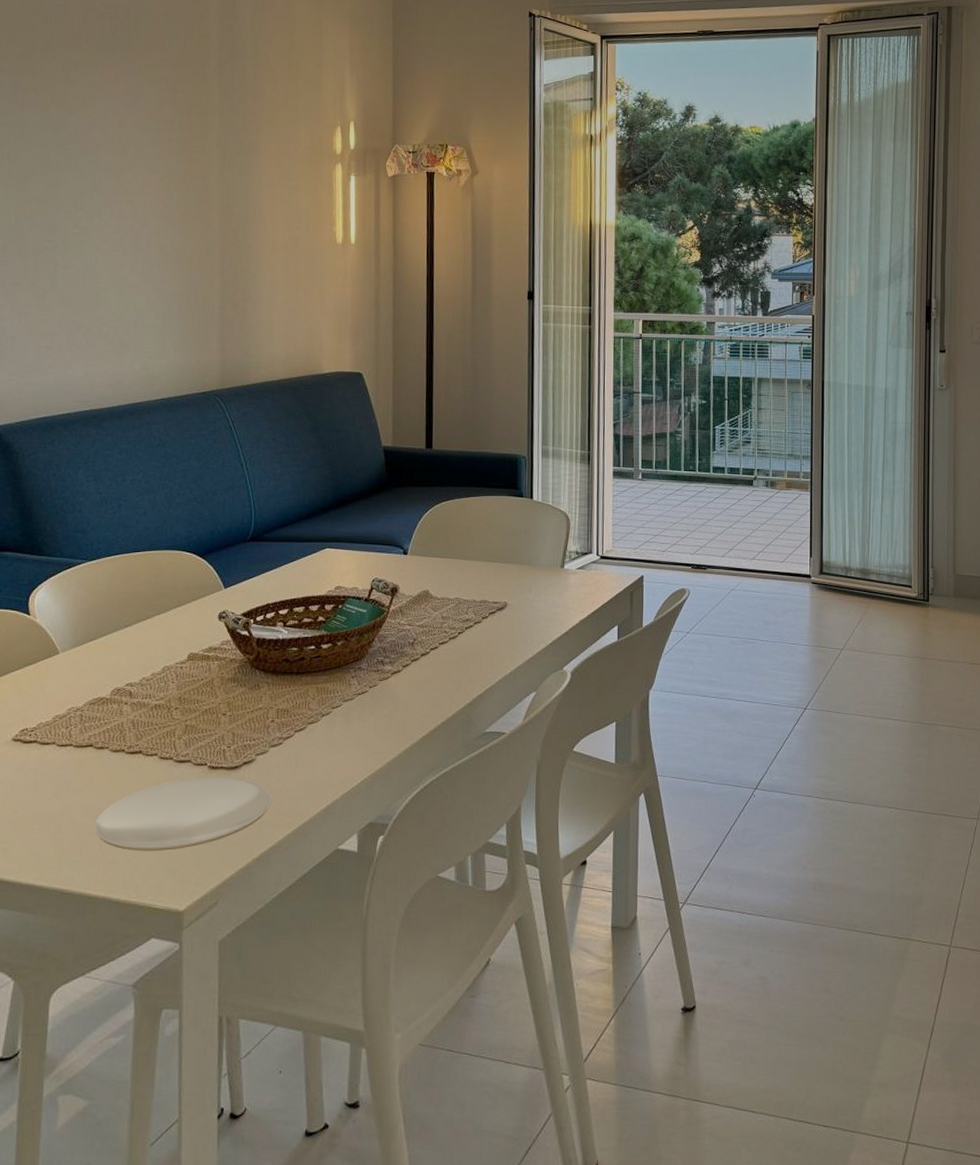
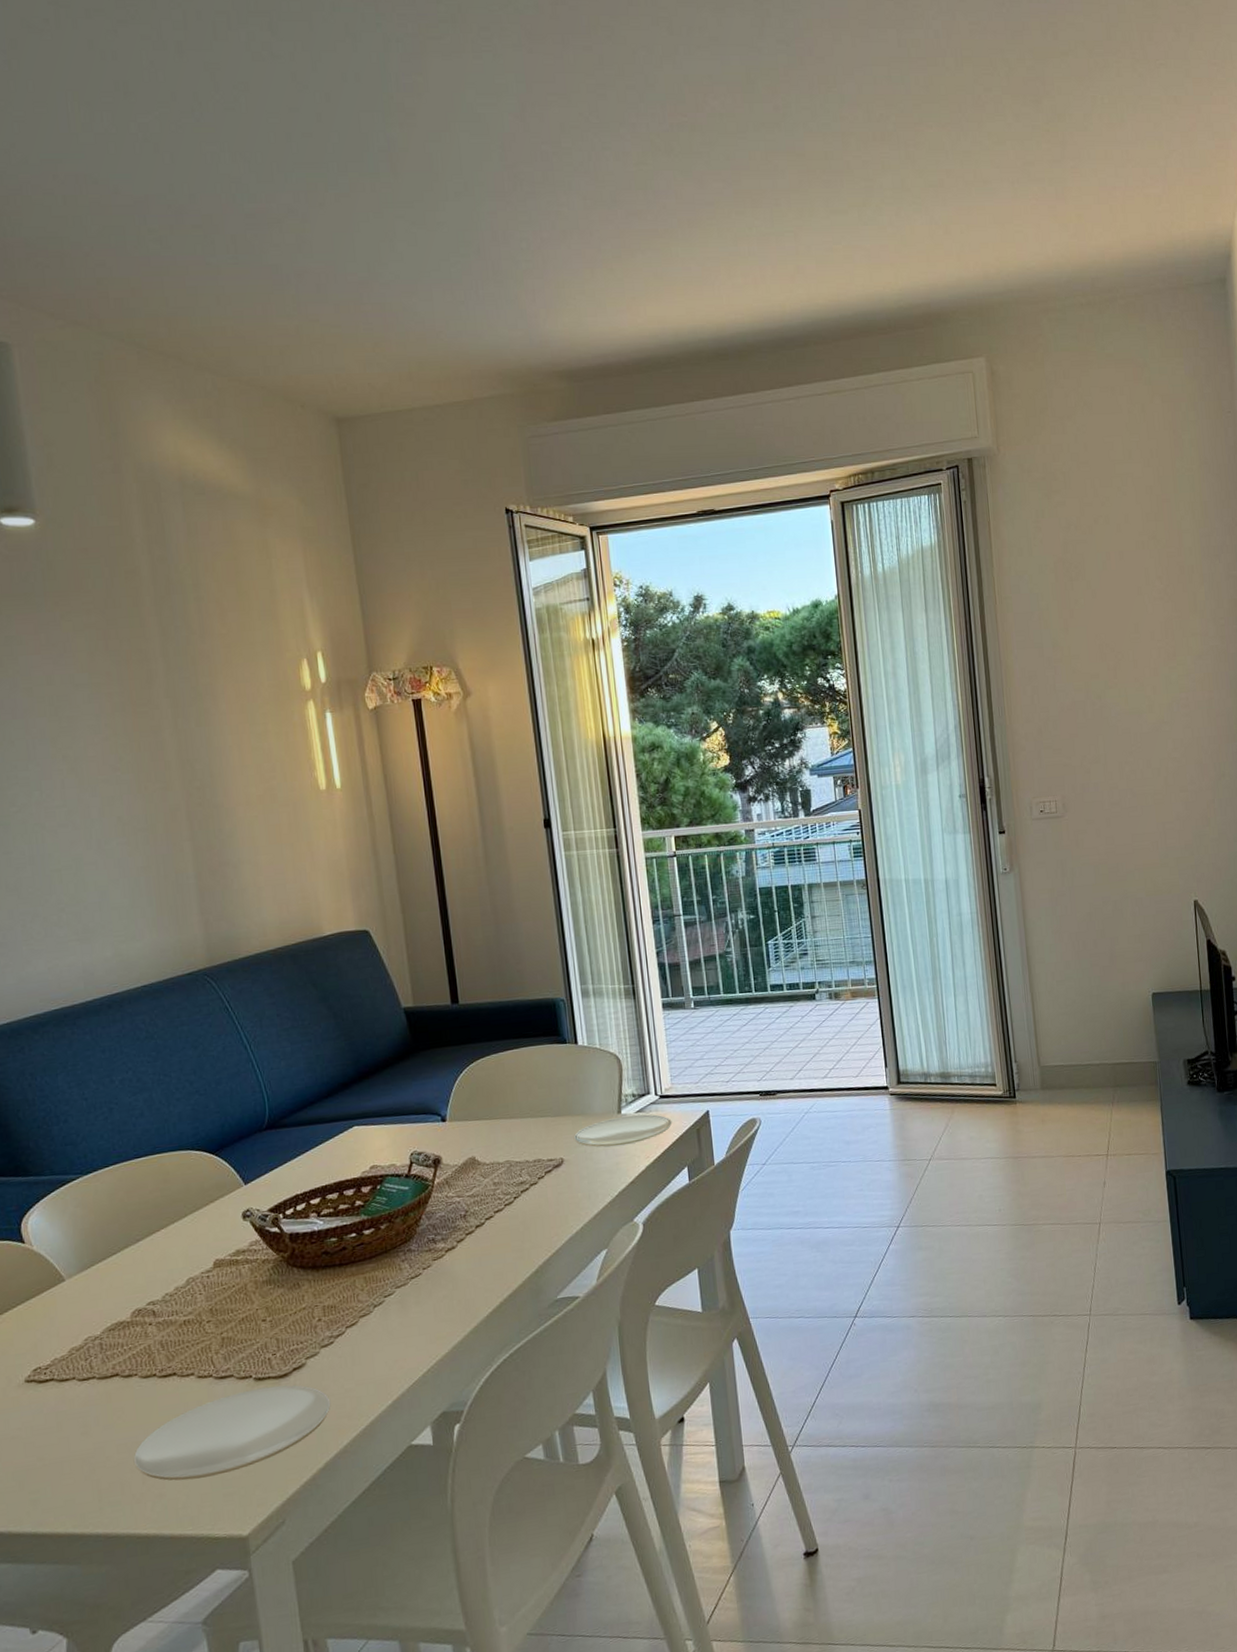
plate: none [519,571,609,598] -> present [574,1114,672,1147]

